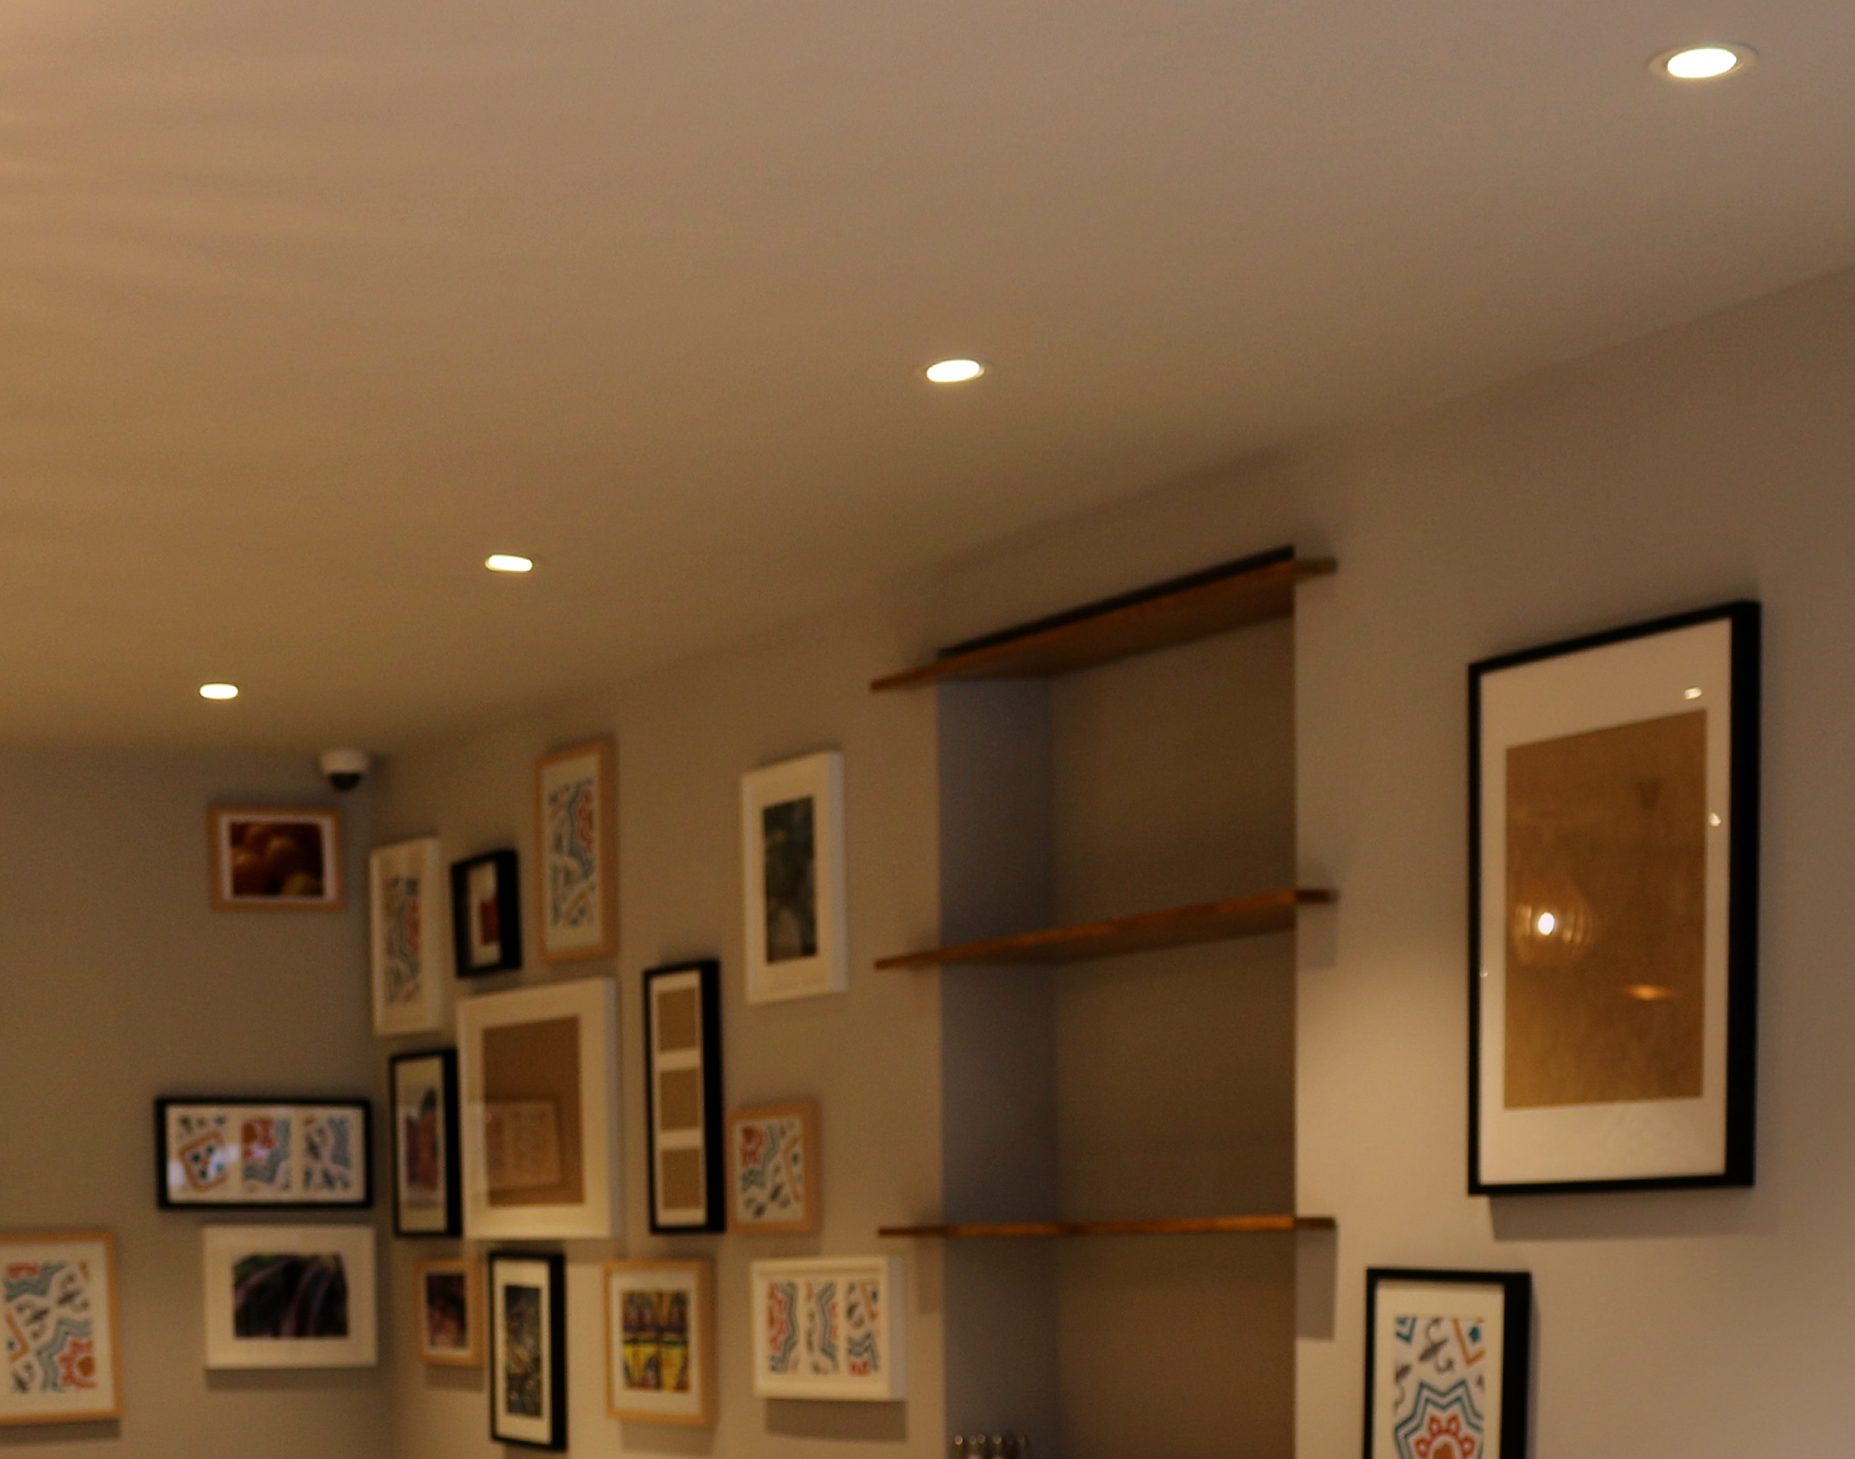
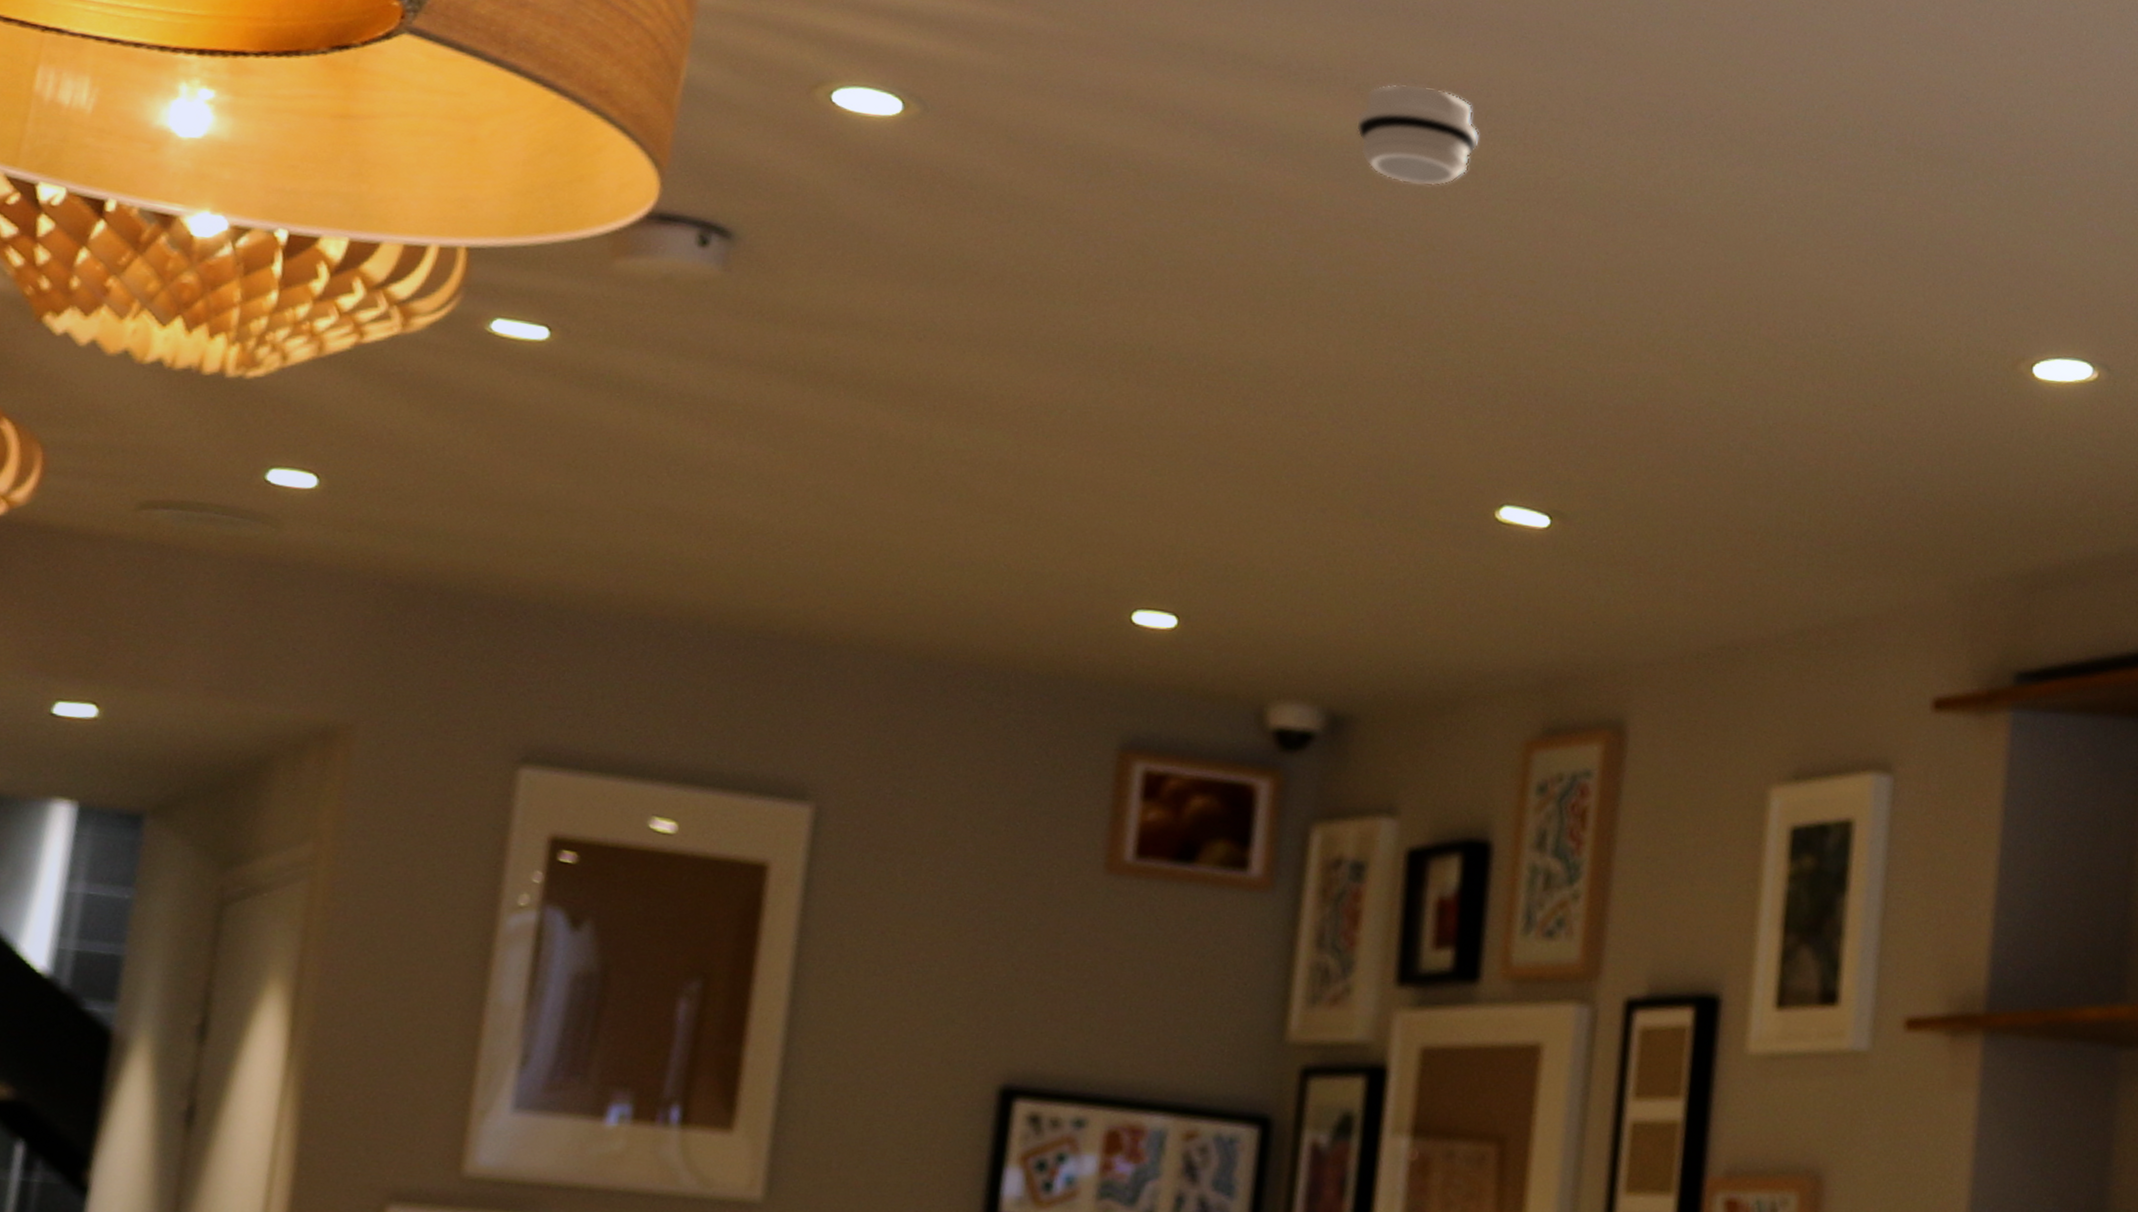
smoke detector: none [324,182,430,276] -> present [1355,83,1480,186]

